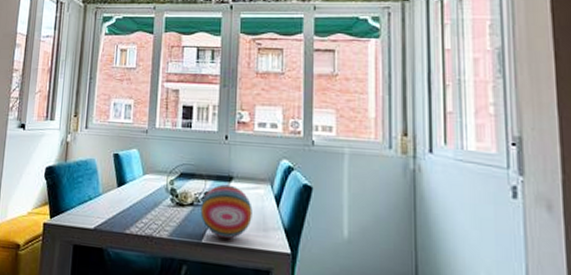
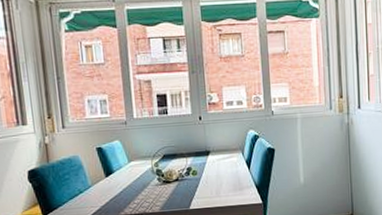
decorative ball: present [200,184,253,239] -> none [185,158,230,203]

